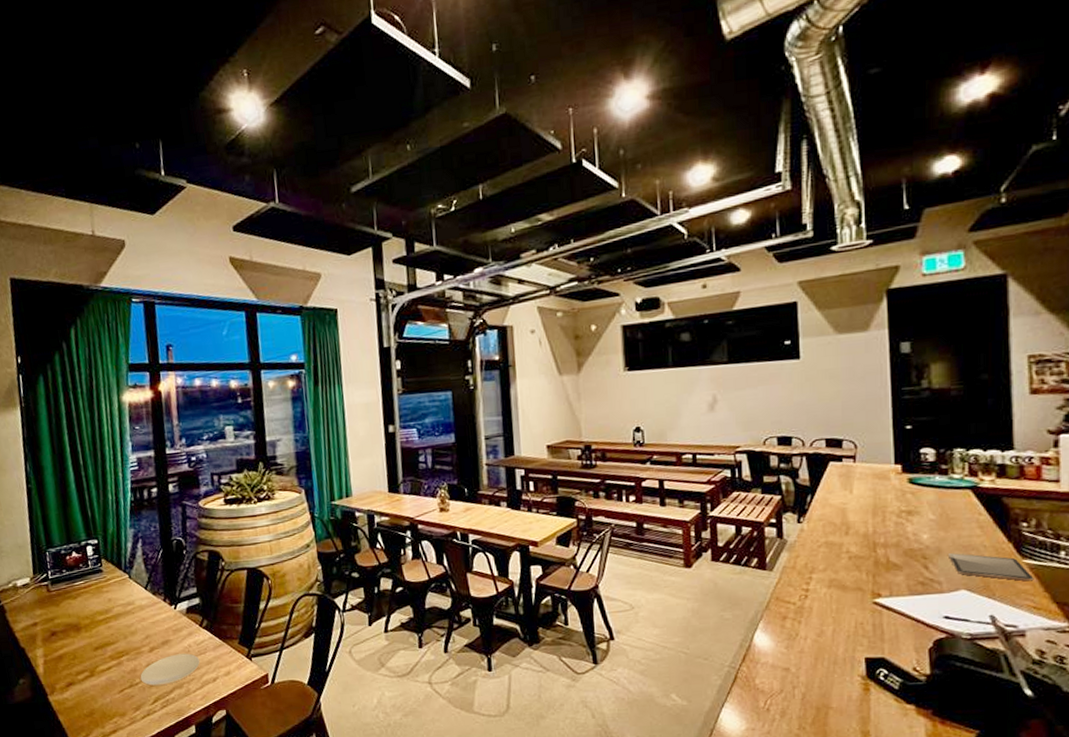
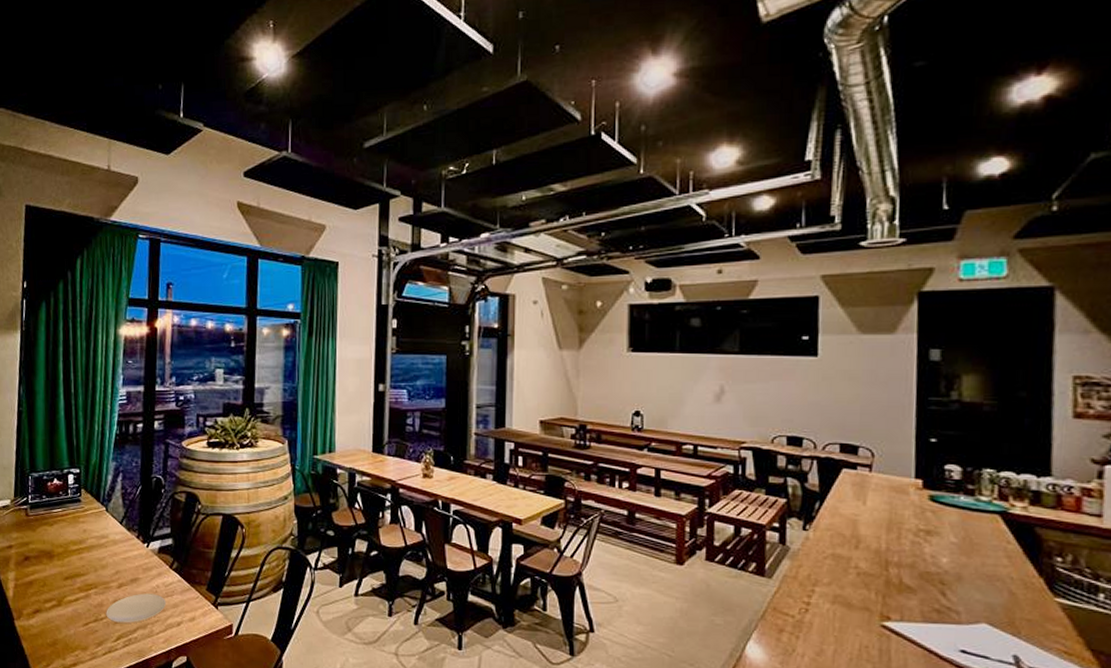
tablet: present [947,553,1034,582] -> none [968,582,1067,623]

